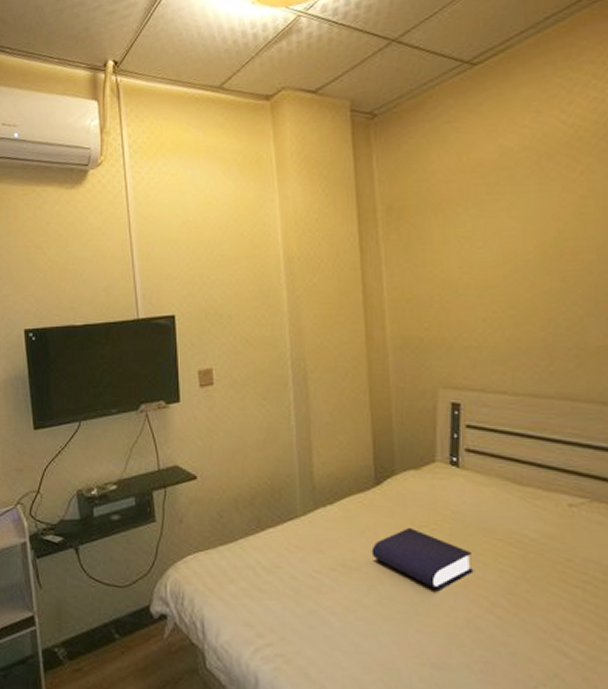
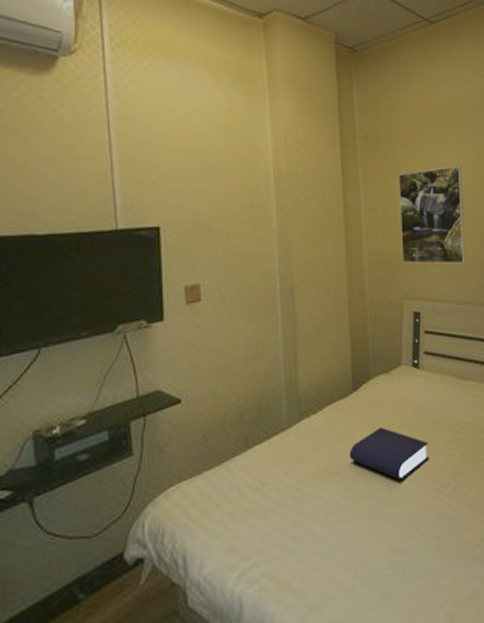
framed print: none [430,229,525,348] -> present [399,165,466,264]

